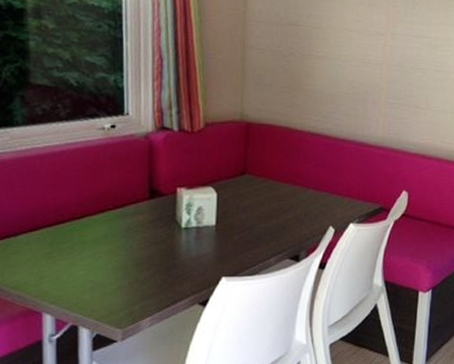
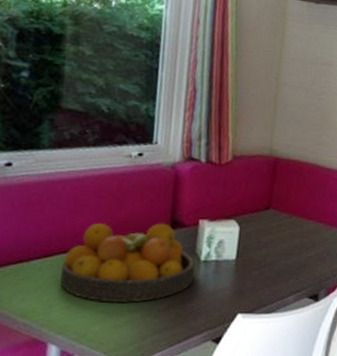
fruit bowl: none [47,193,177,272] -> present [60,223,195,303]

